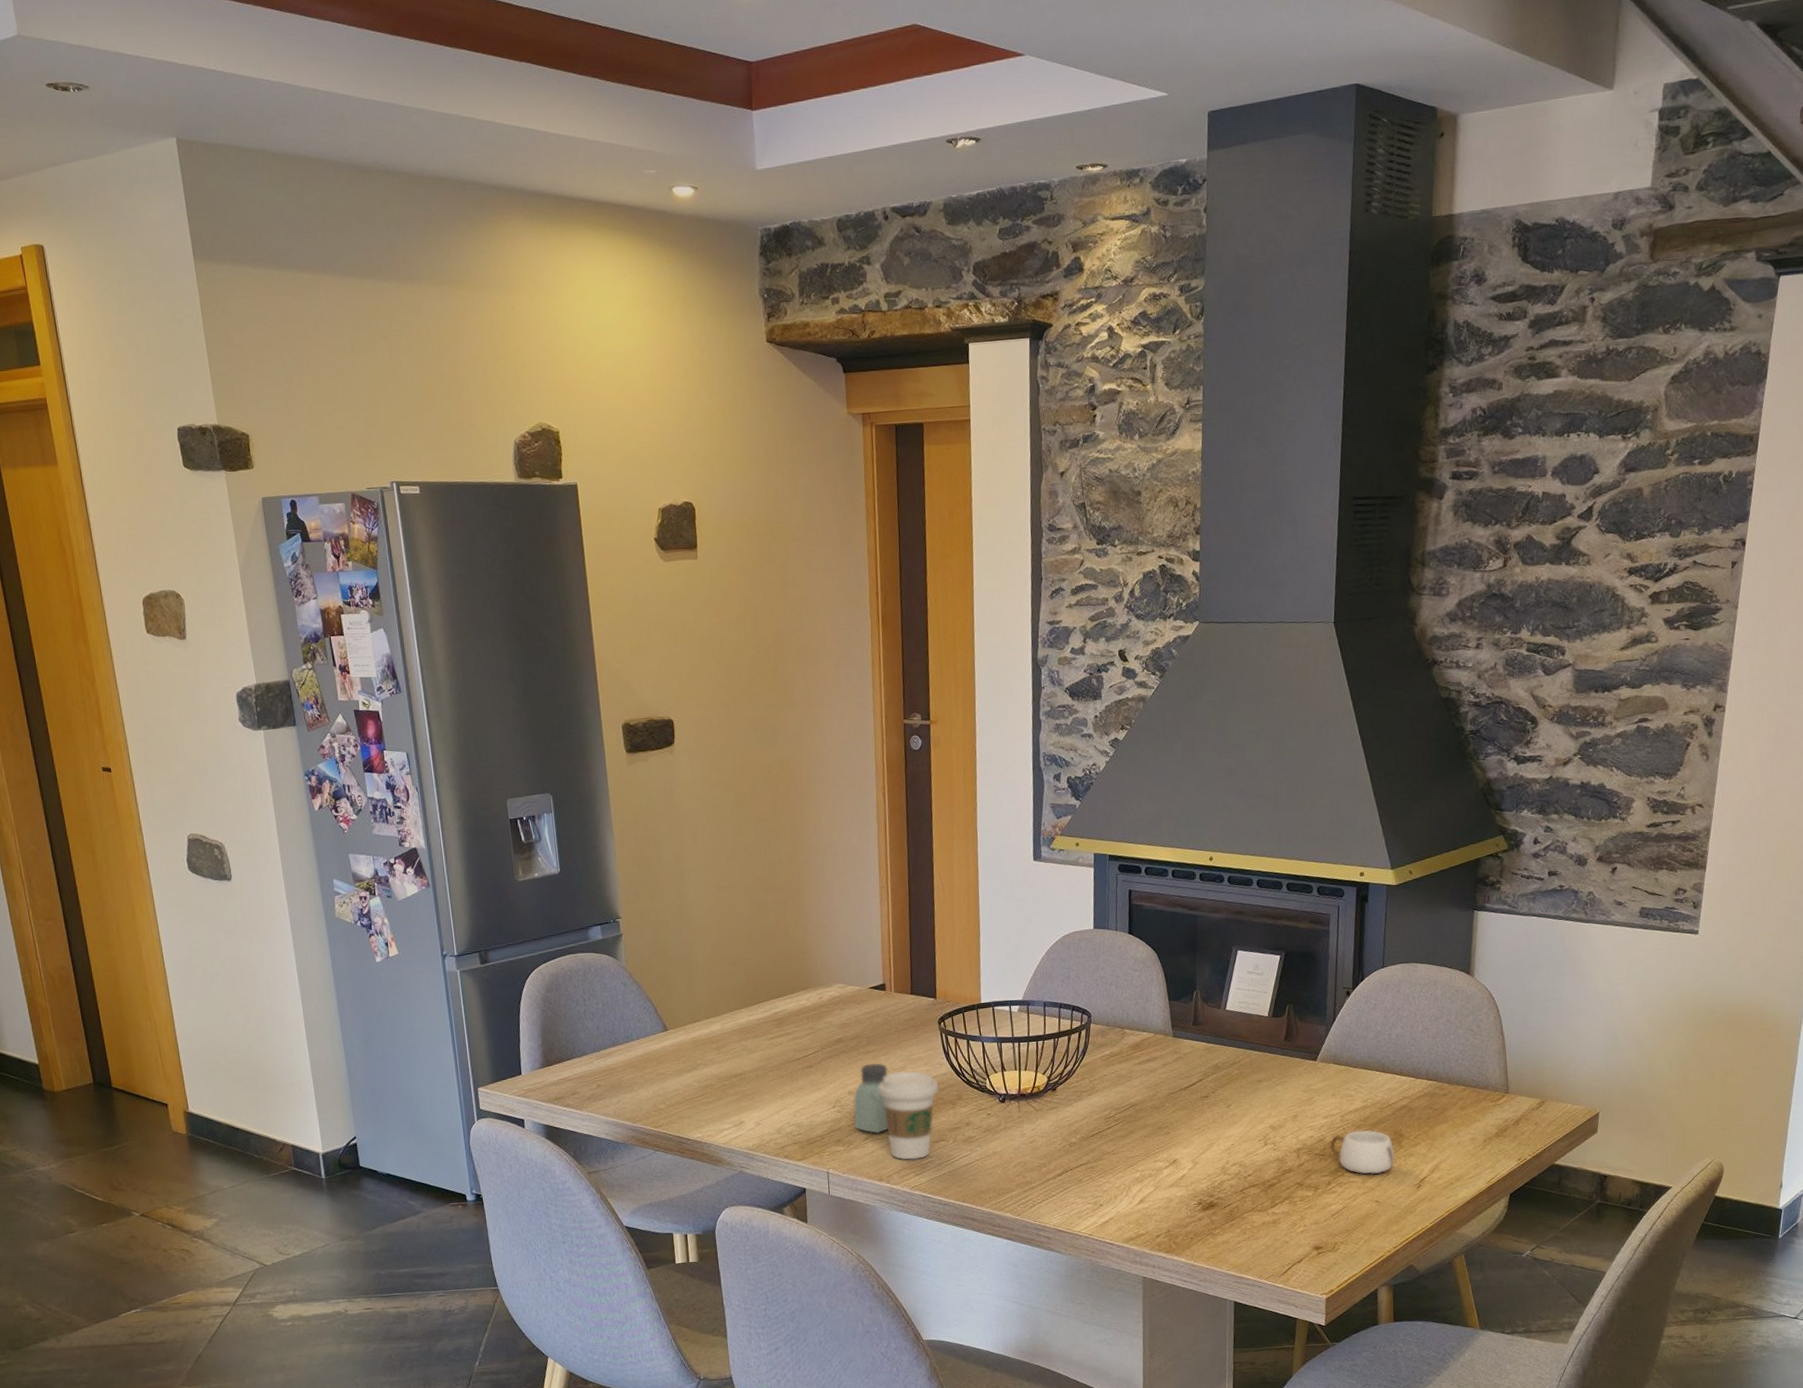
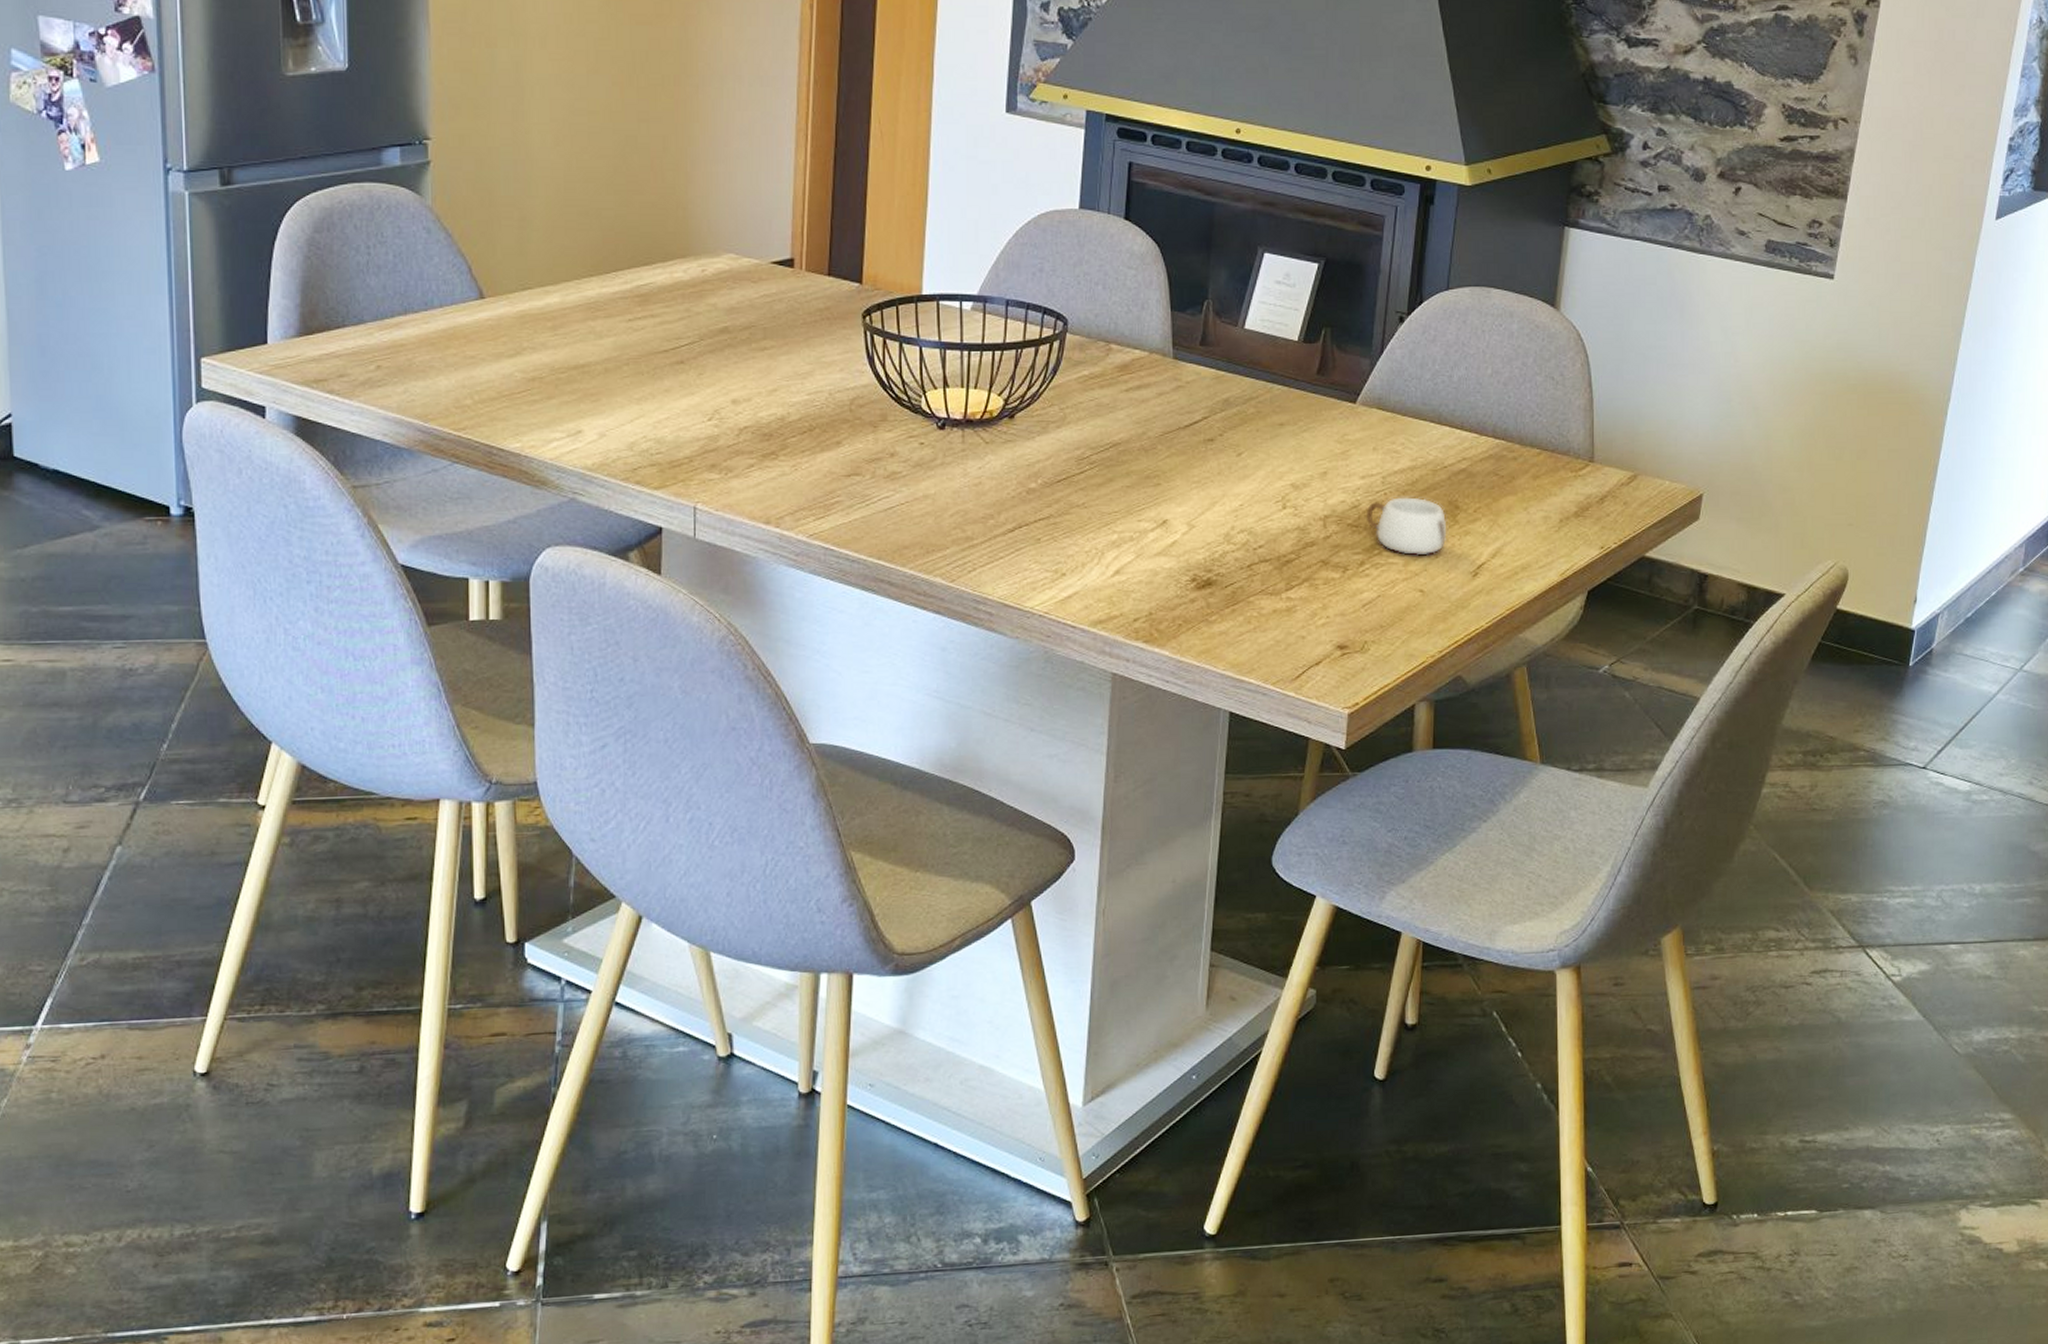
saltshaker: present [852,1062,889,1134] -> none [735,364,790,460]
coffee cup: present [878,1070,939,1160] -> none [774,377,857,498]

